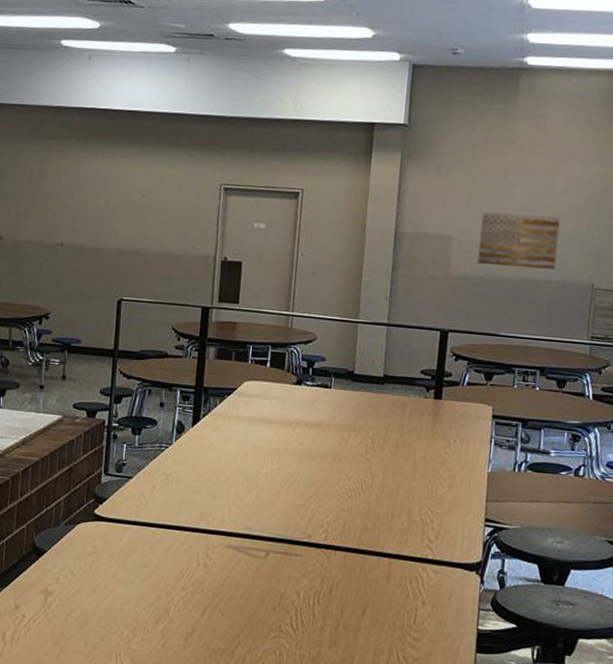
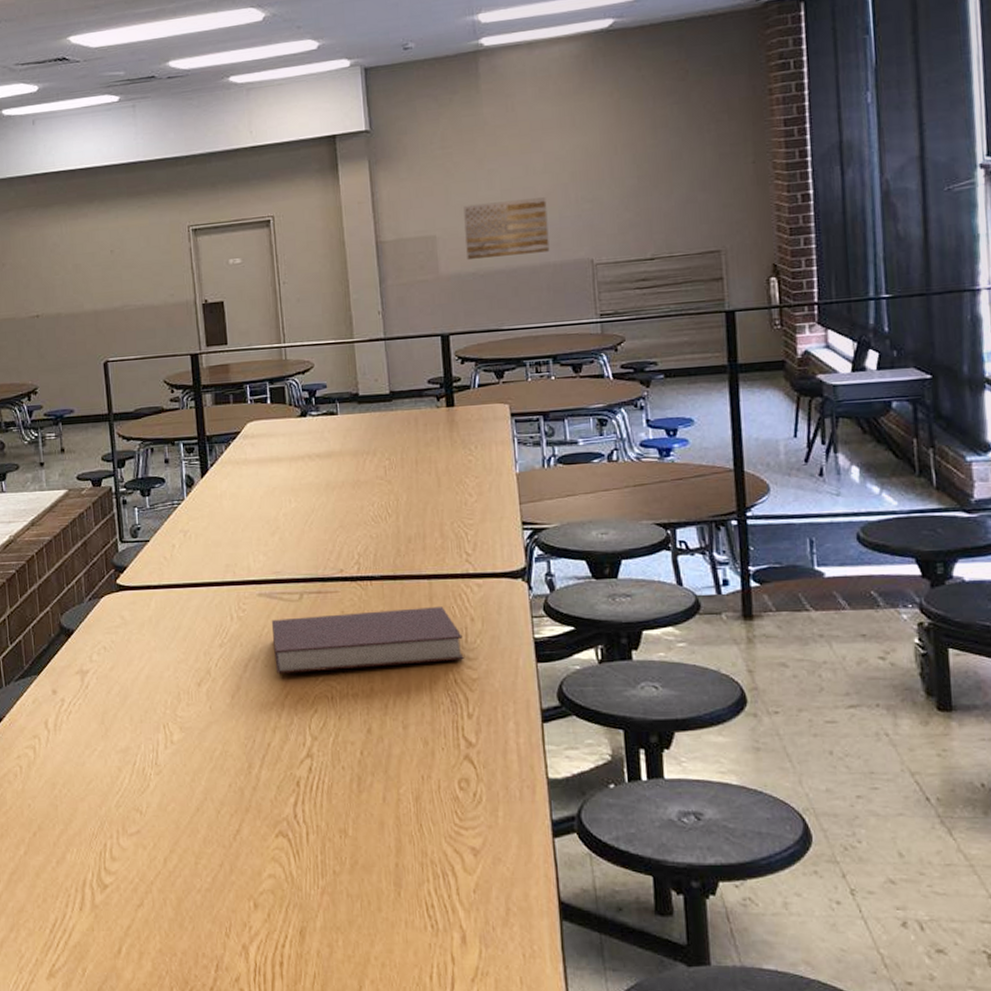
notebook: none [232,572,412,639] -> present [271,607,464,673]

